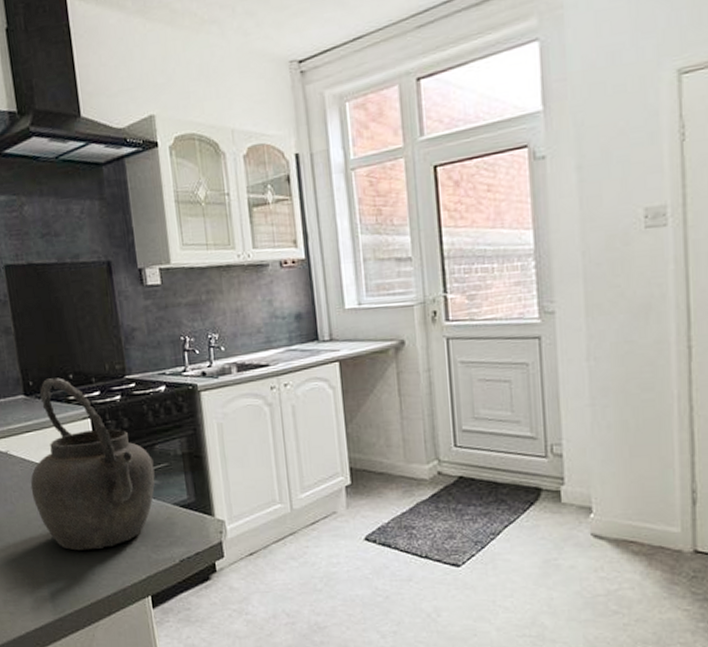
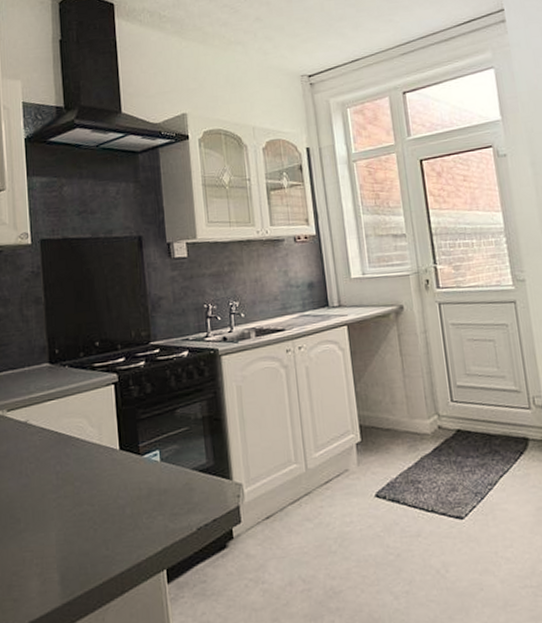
kettle: present [30,378,155,551] -> none [48,345,175,525]

